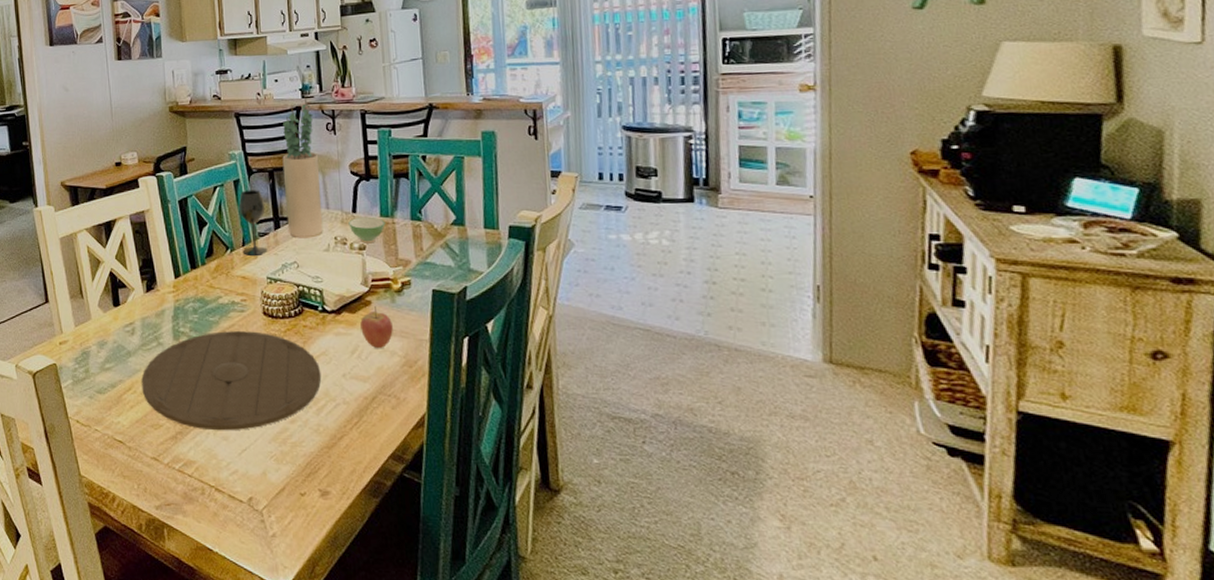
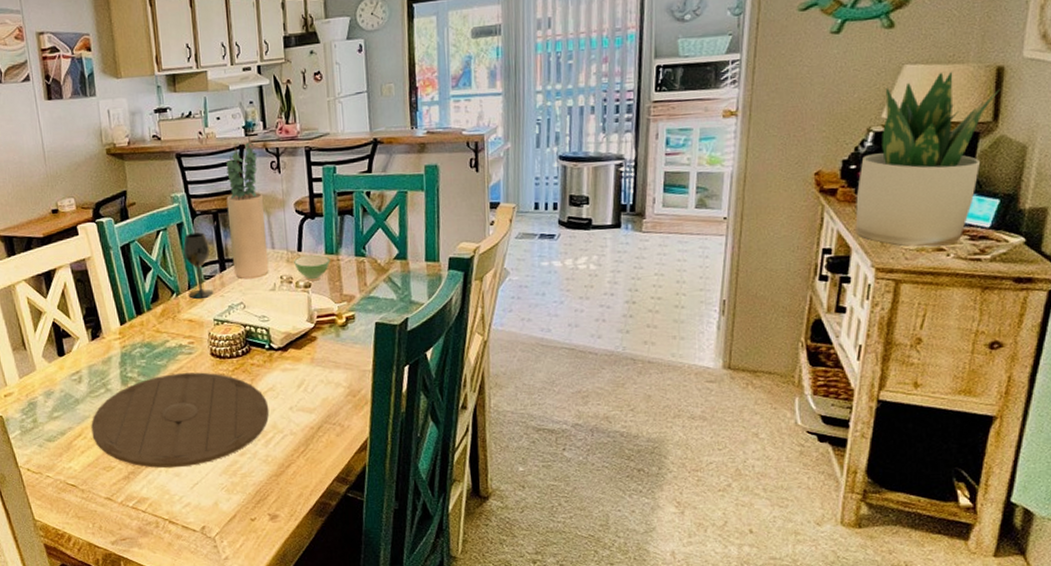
fruit: present [360,306,393,348] -> none [306,341,338,381]
planter: none [962,50,1121,238] -> present [855,72,1000,247]

